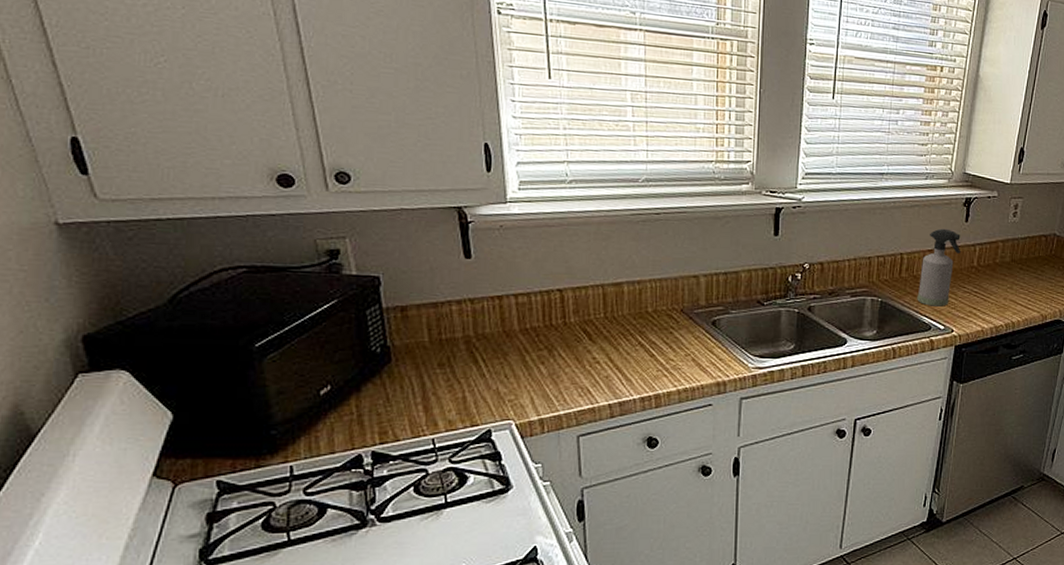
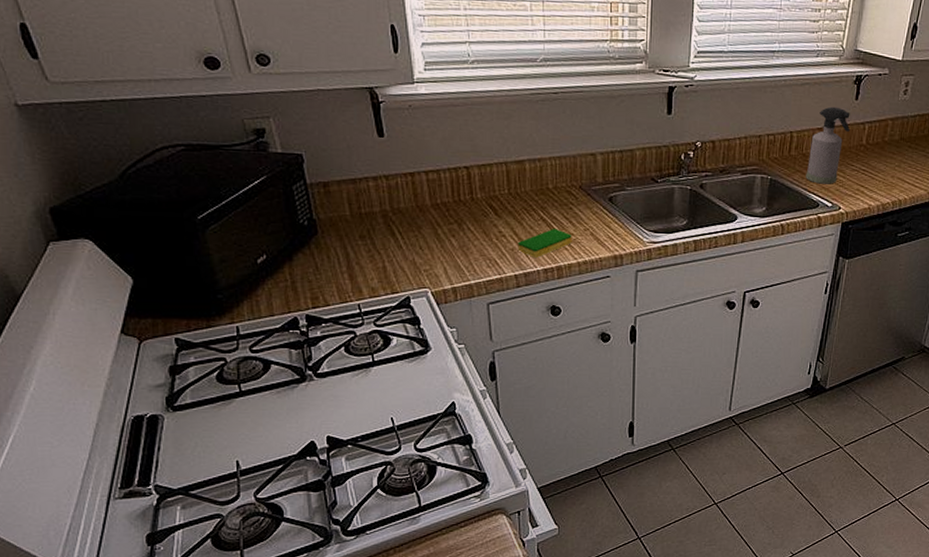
dish sponge: none [612,354,672,385] -> present [517,229,572,258]

